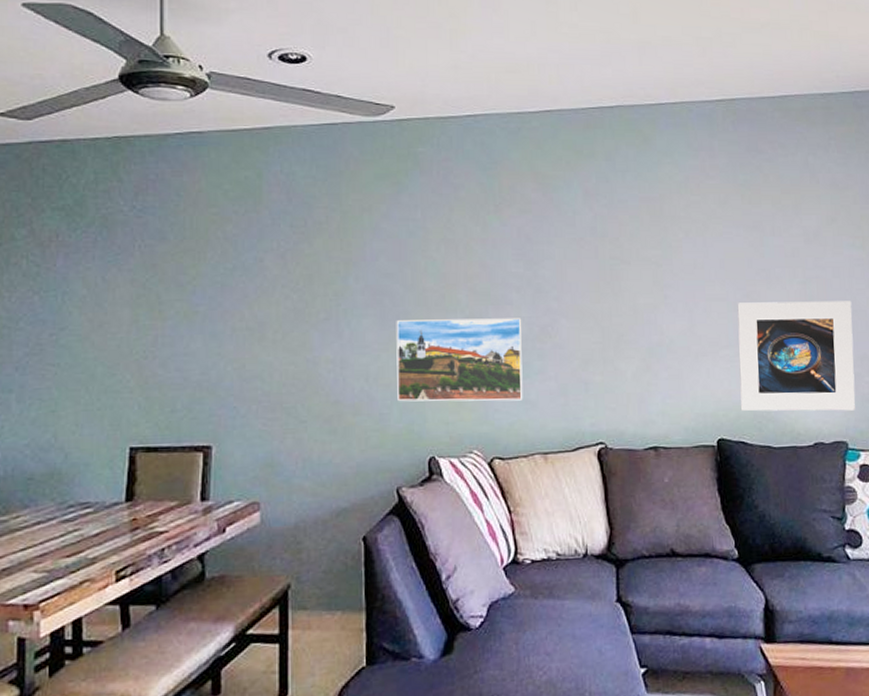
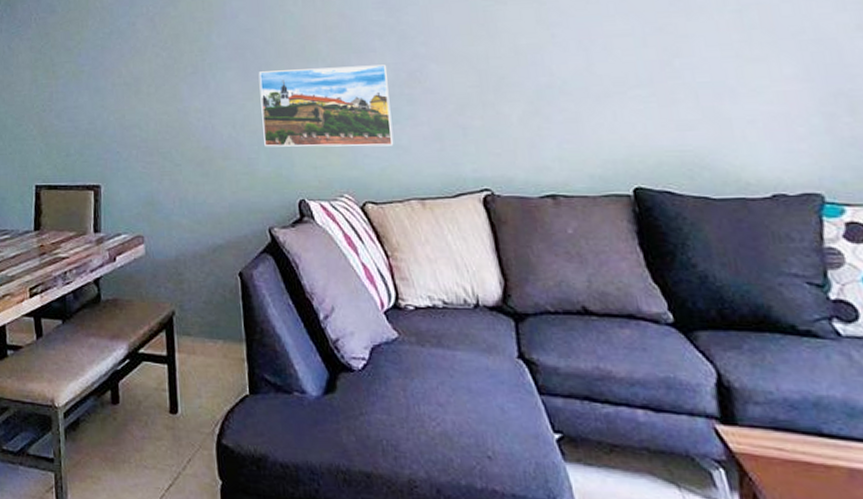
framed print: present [737,301,856,412] -> none [647,28,831,158]

